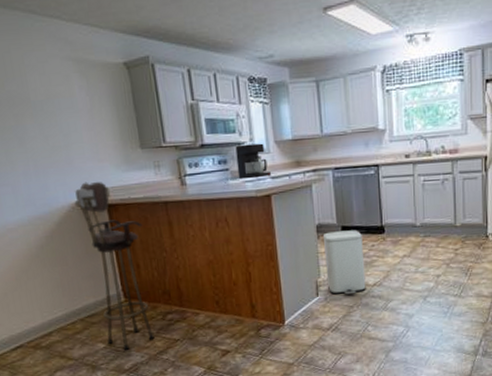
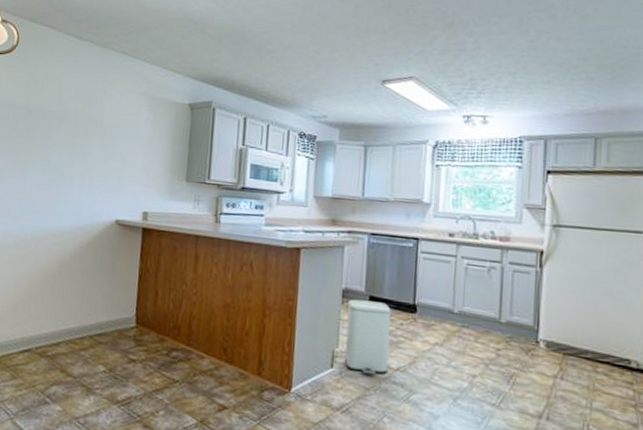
bar stool: present [75,182,155,351] -> none [108,203,171,381]
coffee maker: present [235,143,271,180] -> none [271,193,305,230]

